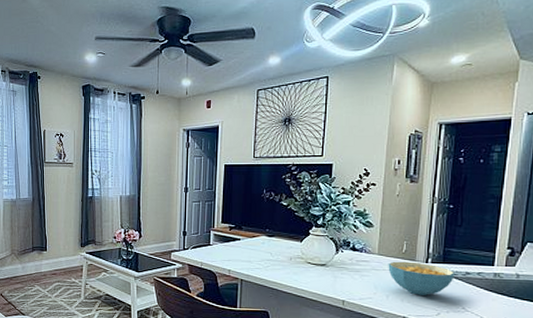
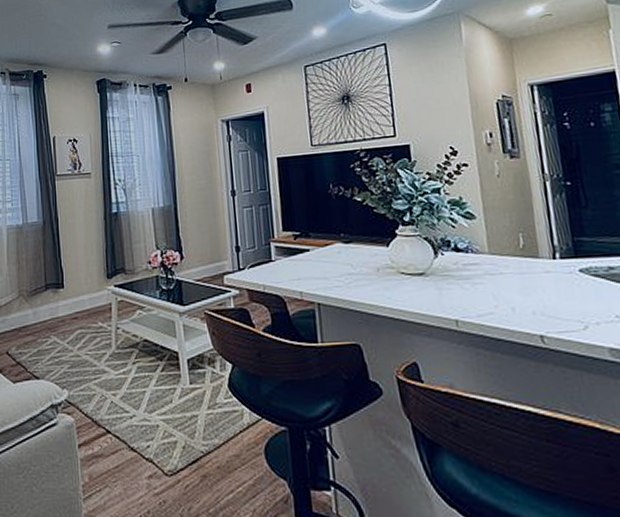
cereal bowl: present [388,261,454,296] -> none [505,259,595,304]

